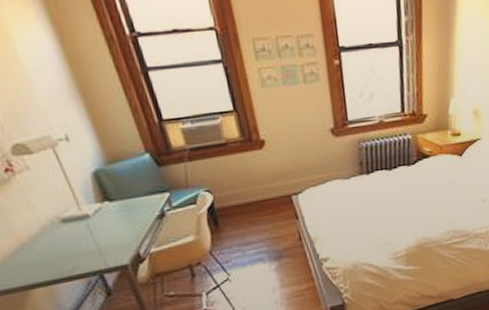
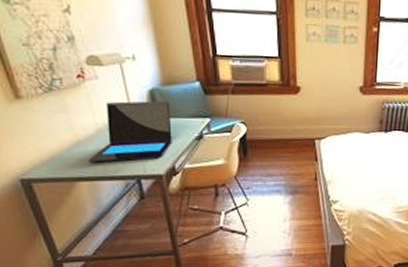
laptop: none [36,180,131,266] -> present [87,100,172,163]

